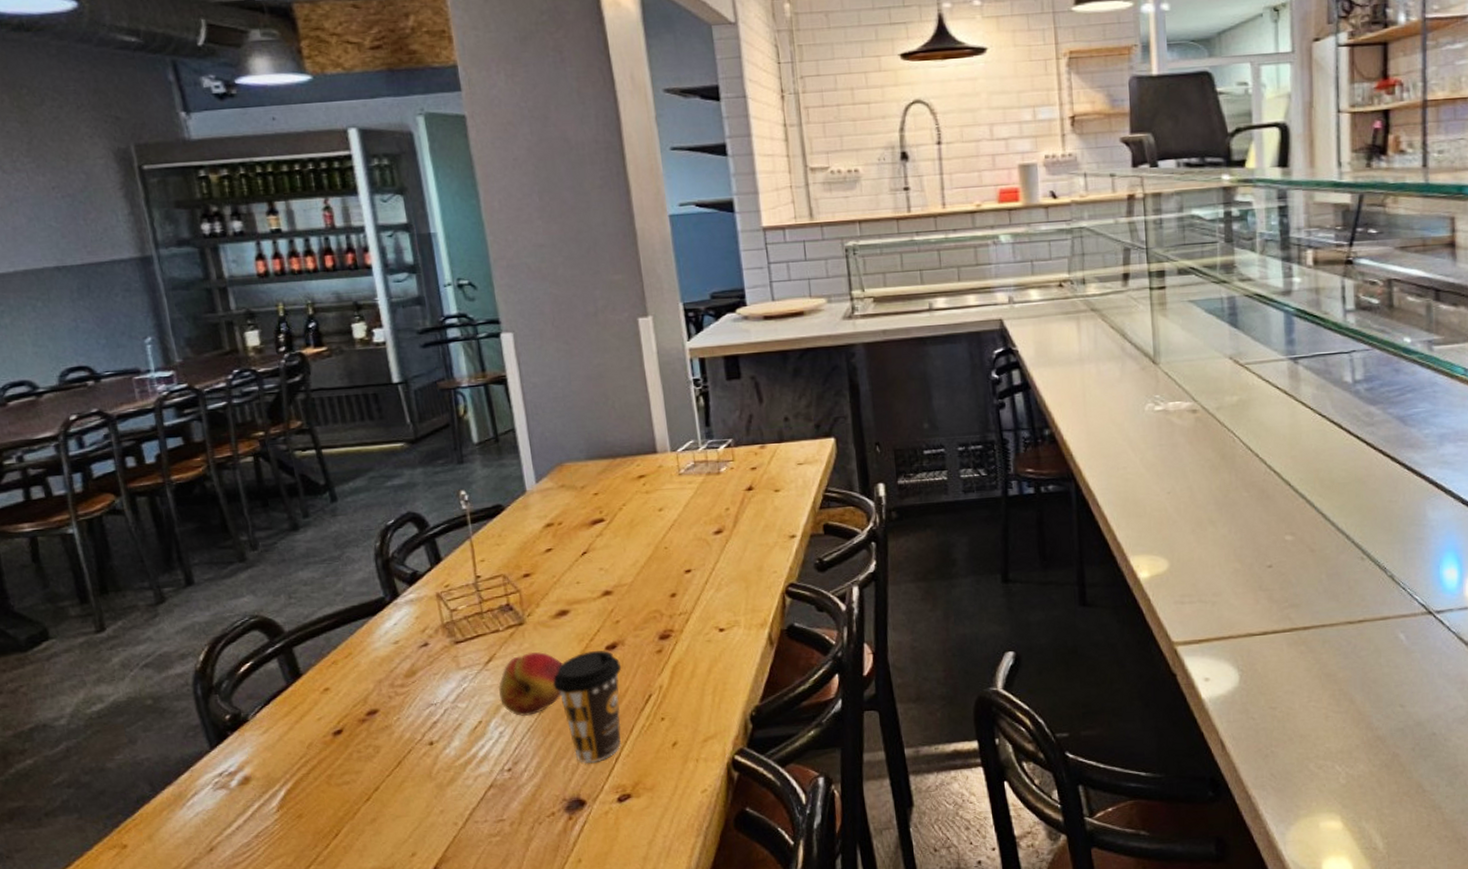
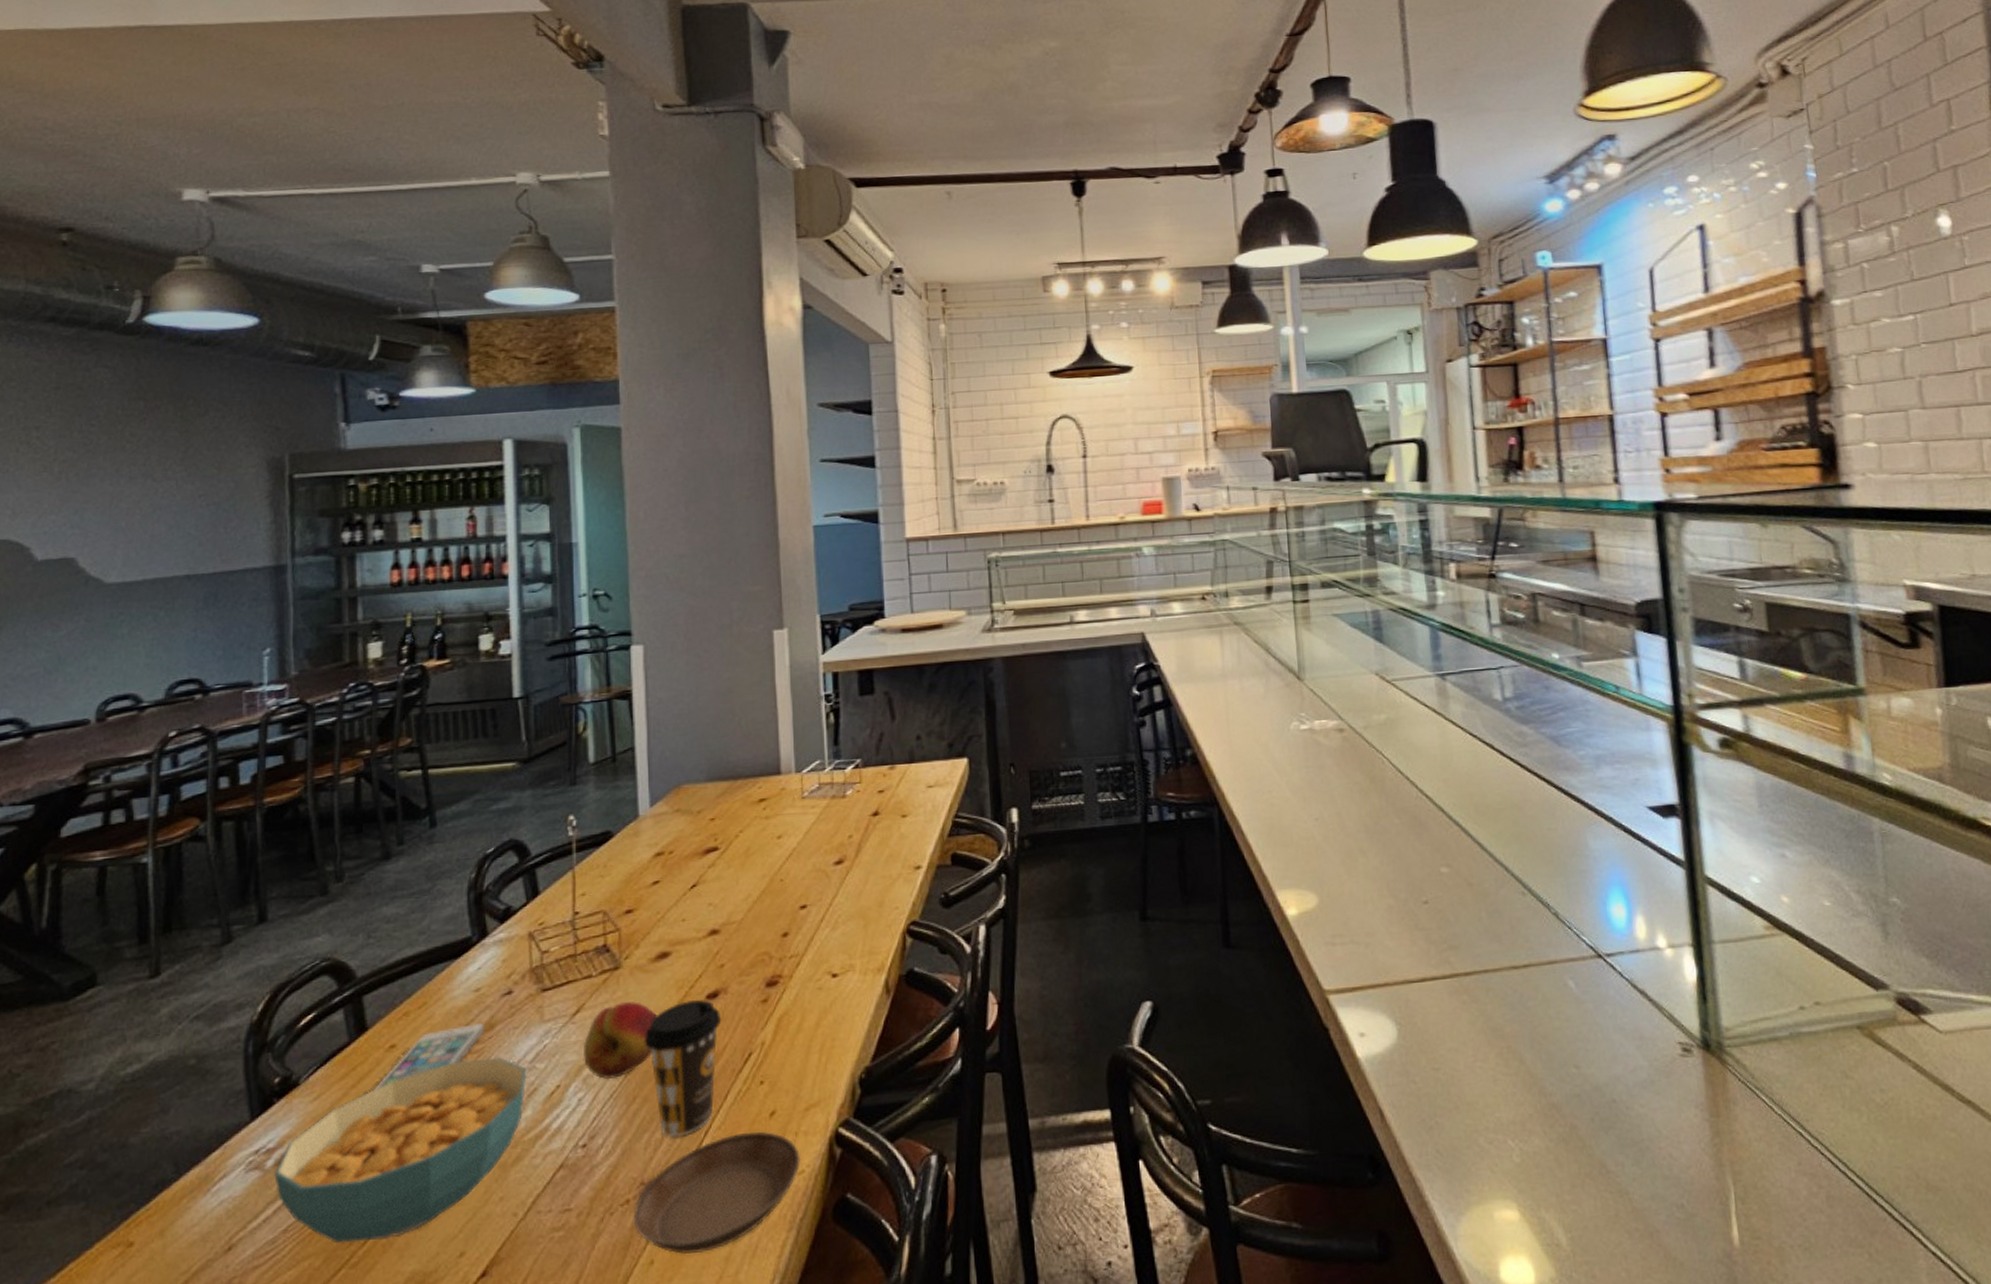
cereal bowl: none [239,698,451,846] -> present [274,1057,527,1244]
smartphone: none [316,670,407,725] -> present [375,1023,484,1090]
saucer: none [559,758,704,855] -> present [633,1131,802,1255]

